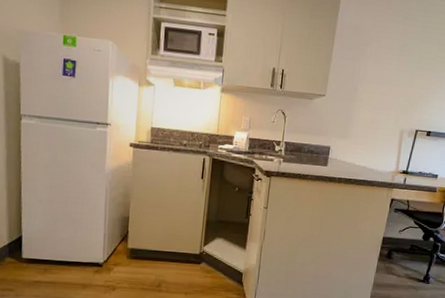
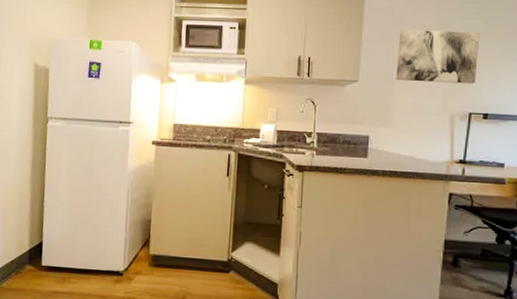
wall art: none [358,48,434,104] -> present [396,29,480,84]

